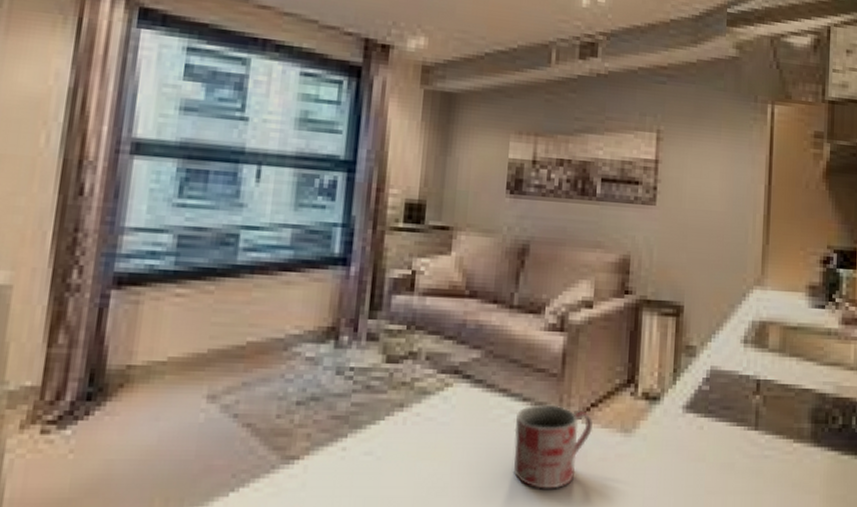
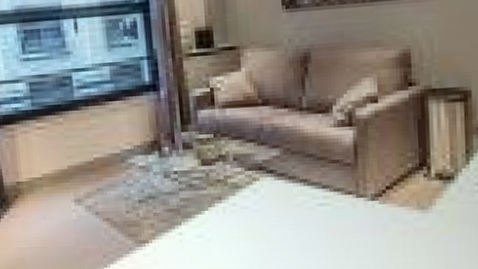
mug: present [513,404,594,489] -> none [318,190,391,260]

